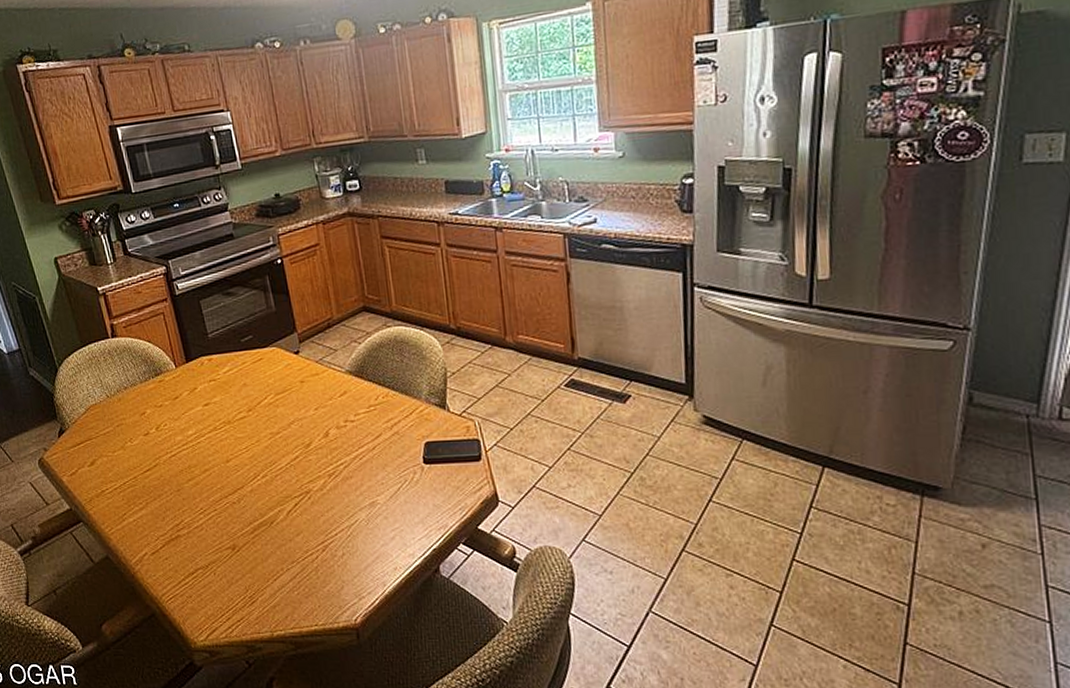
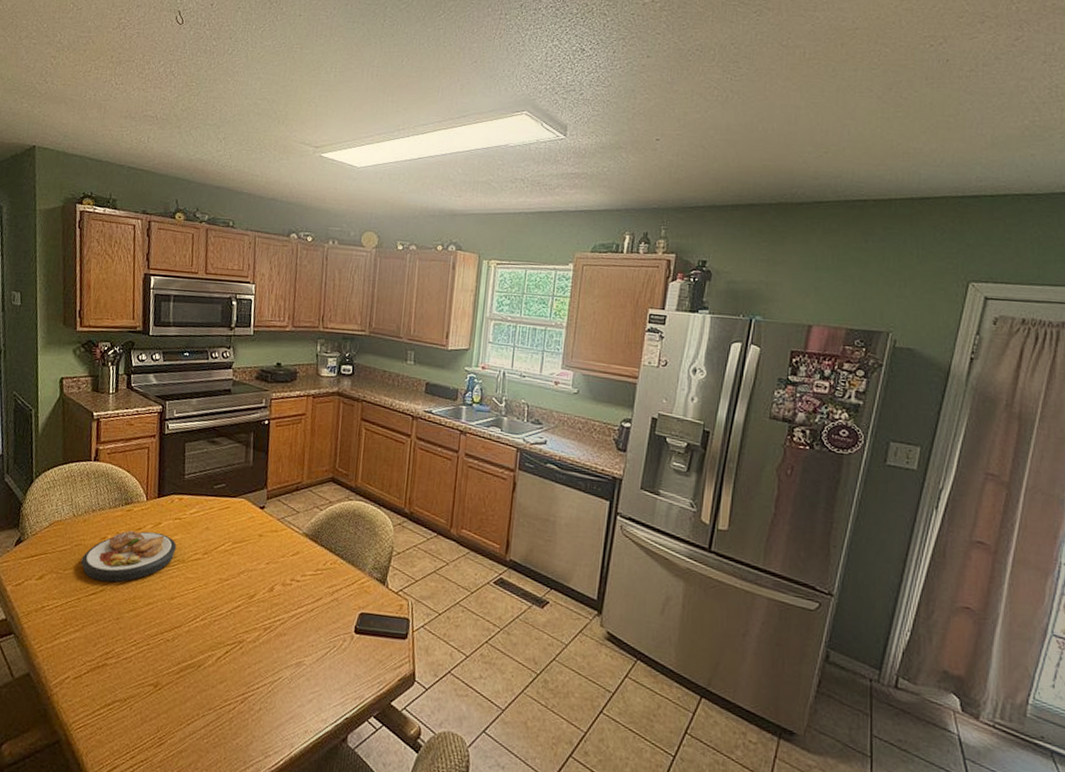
plate: none [126,398,219,456] -> present [81,530,177,582]

